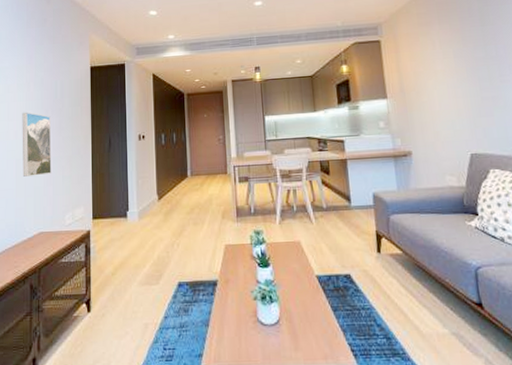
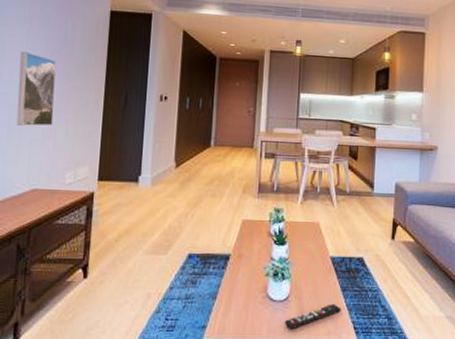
remote control: none [278,325,335,355] -> present [284,303,341,330]

